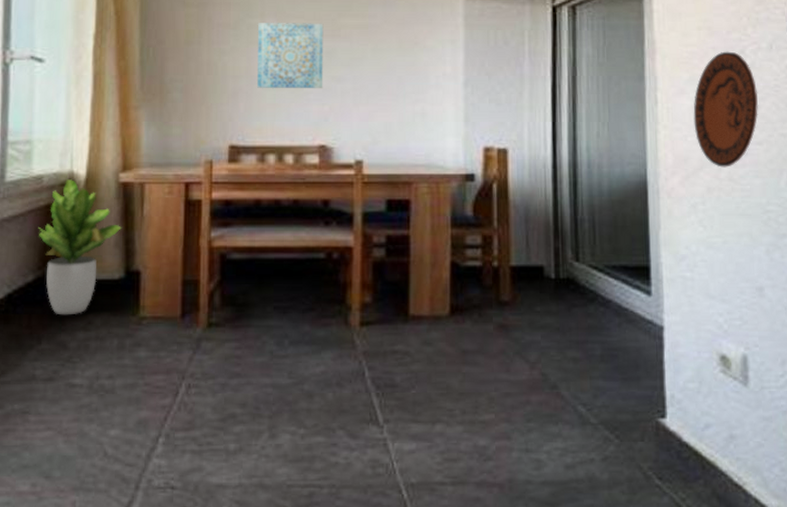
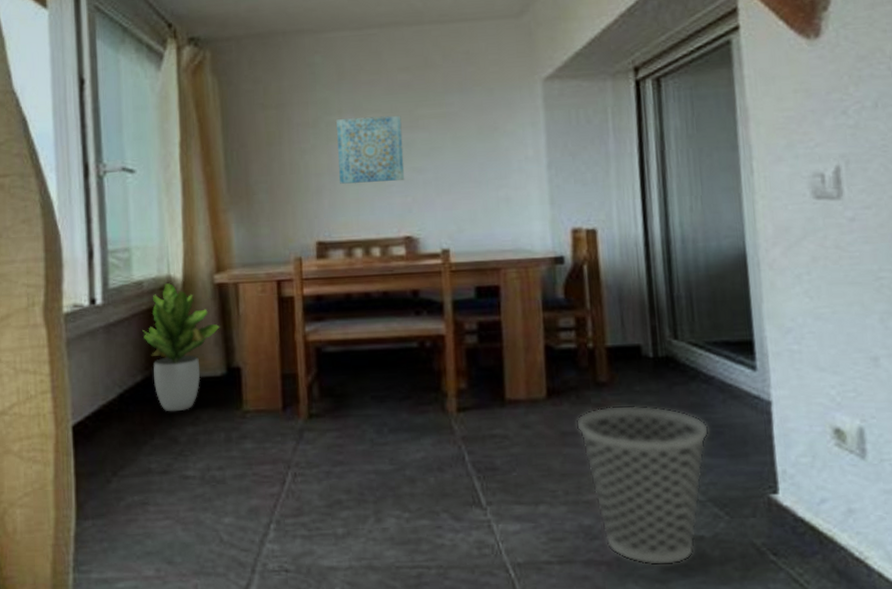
wastebasket: none [477,325,604,488] -> present [575,405,709,566]
decorative plate: present [693,51,759,167] -> none [793,113,865,235]

